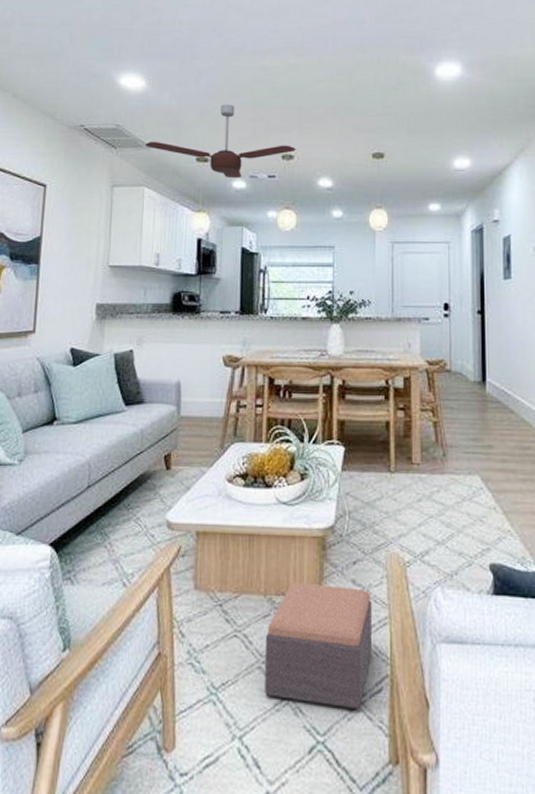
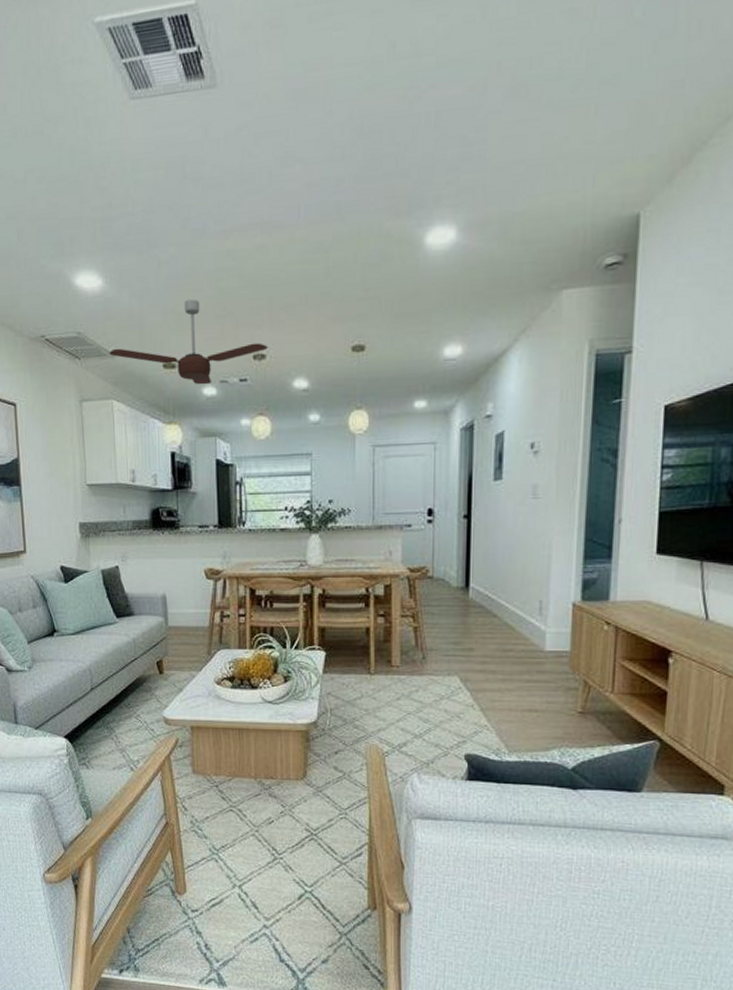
footstool: present [264,582,372,710] -> none [257,768,352,869]

